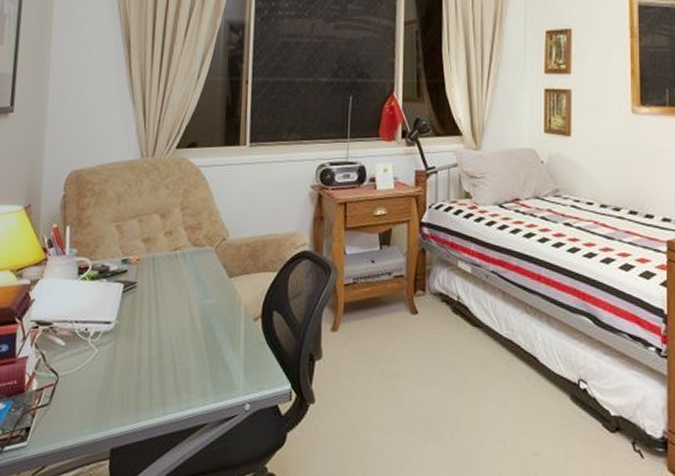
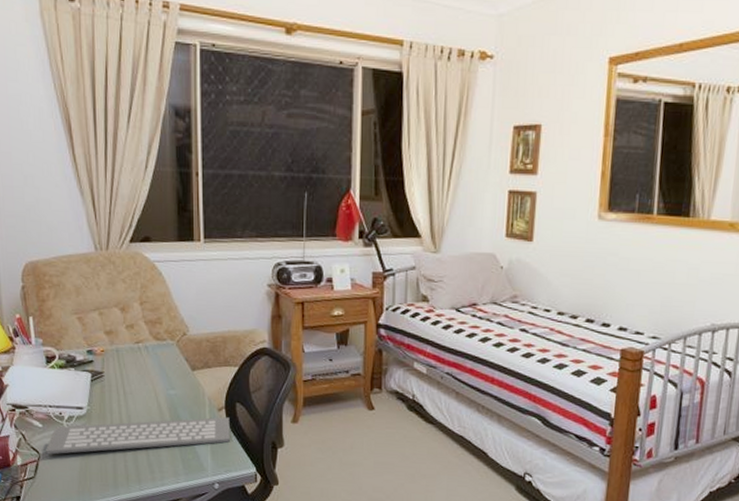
computer keyboard: none [64,327,266,377] -> present [45,417,230,455]

